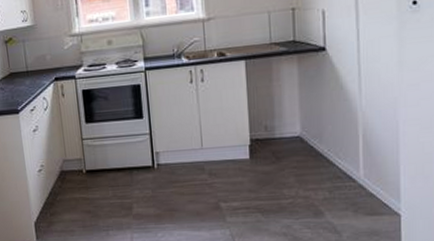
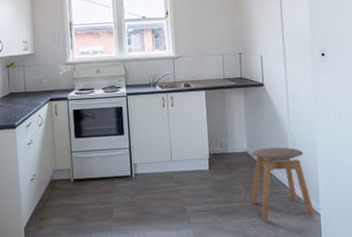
stool: none [304,129,393,221] -> present [250,147,315,220]

